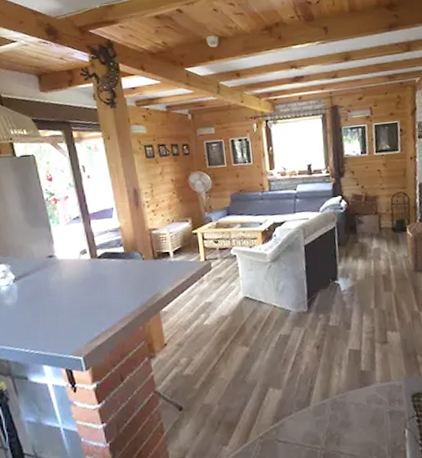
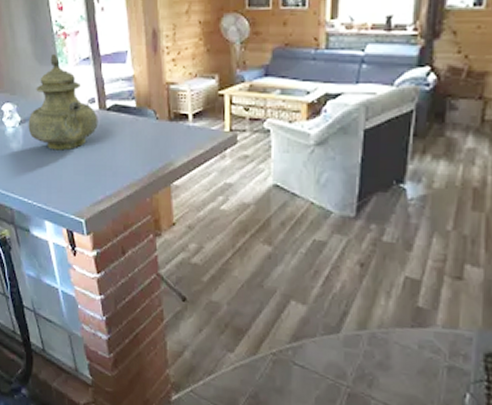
teapot: none [22,216,91,300] -> present [28,53,98,151]

